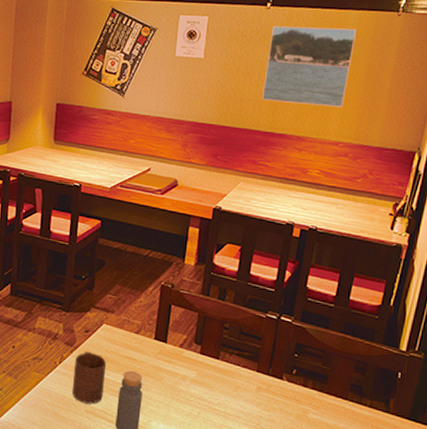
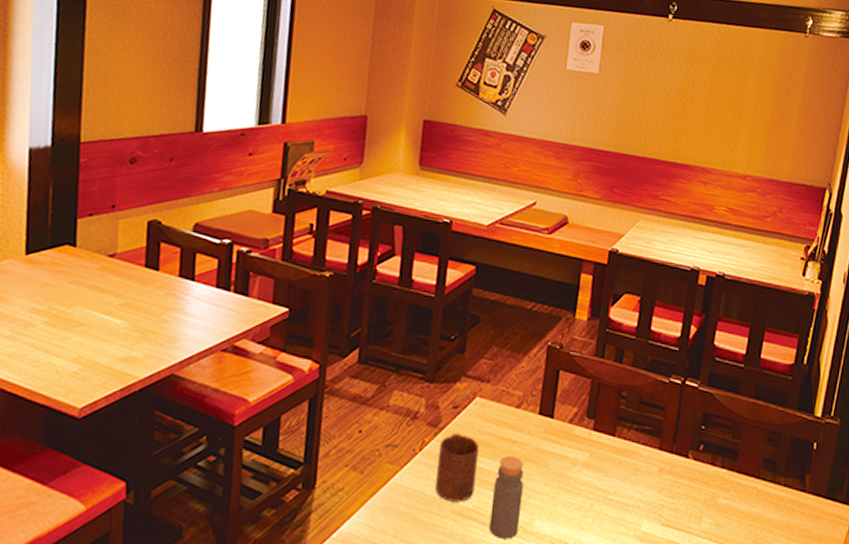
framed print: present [262,26,357,107] -> none [664,41,764,136]

